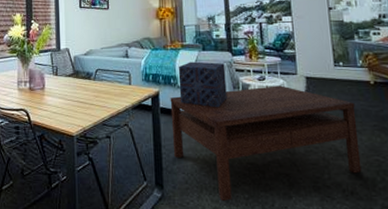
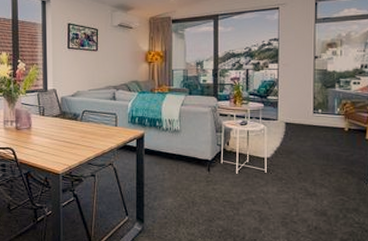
coffee table: present [170,85,362,202] -> none [154,130,328,235]
decorative box: present [178,61,227,108] -> none [164,105,210,150]

